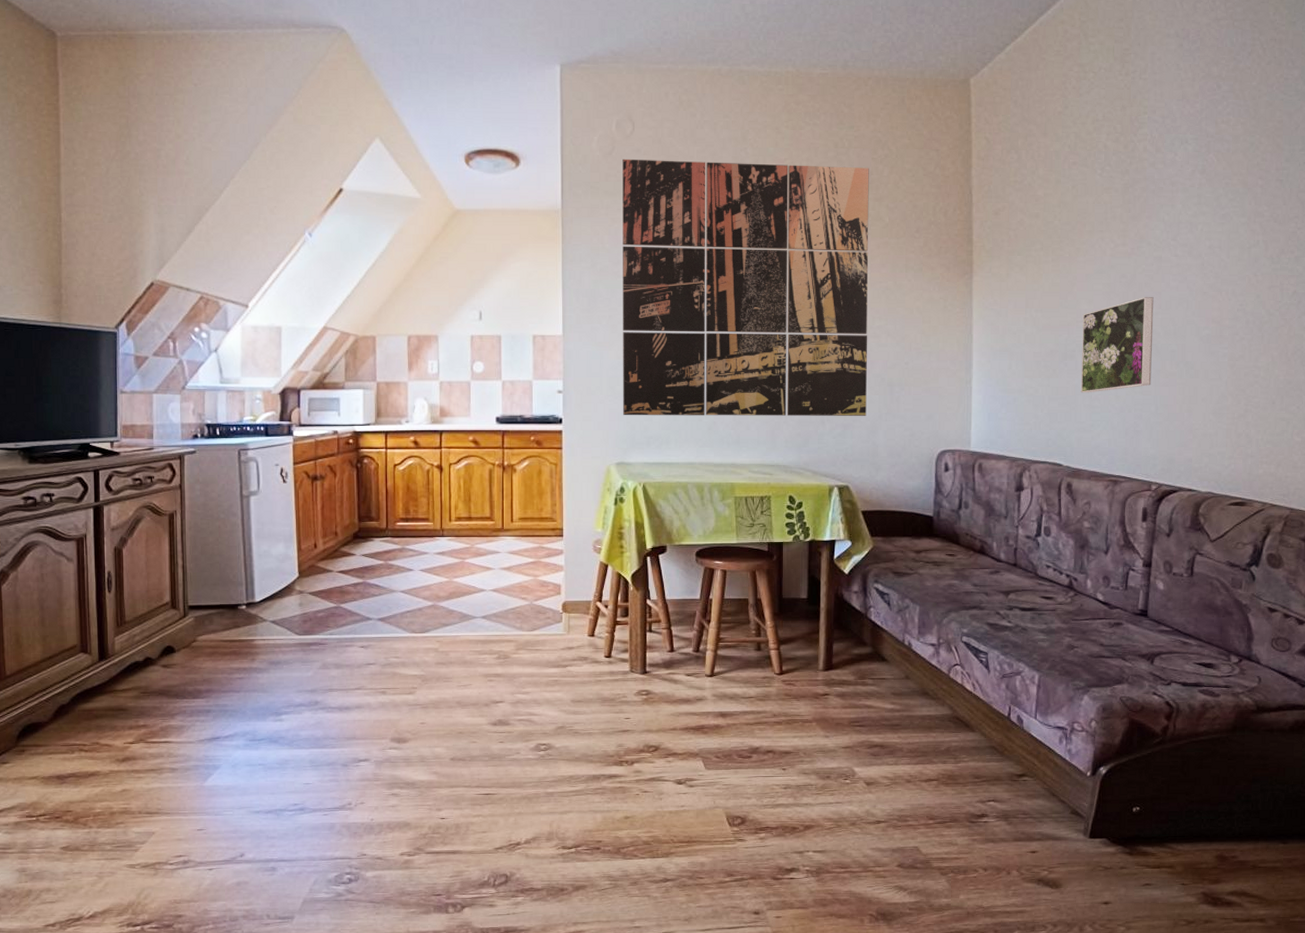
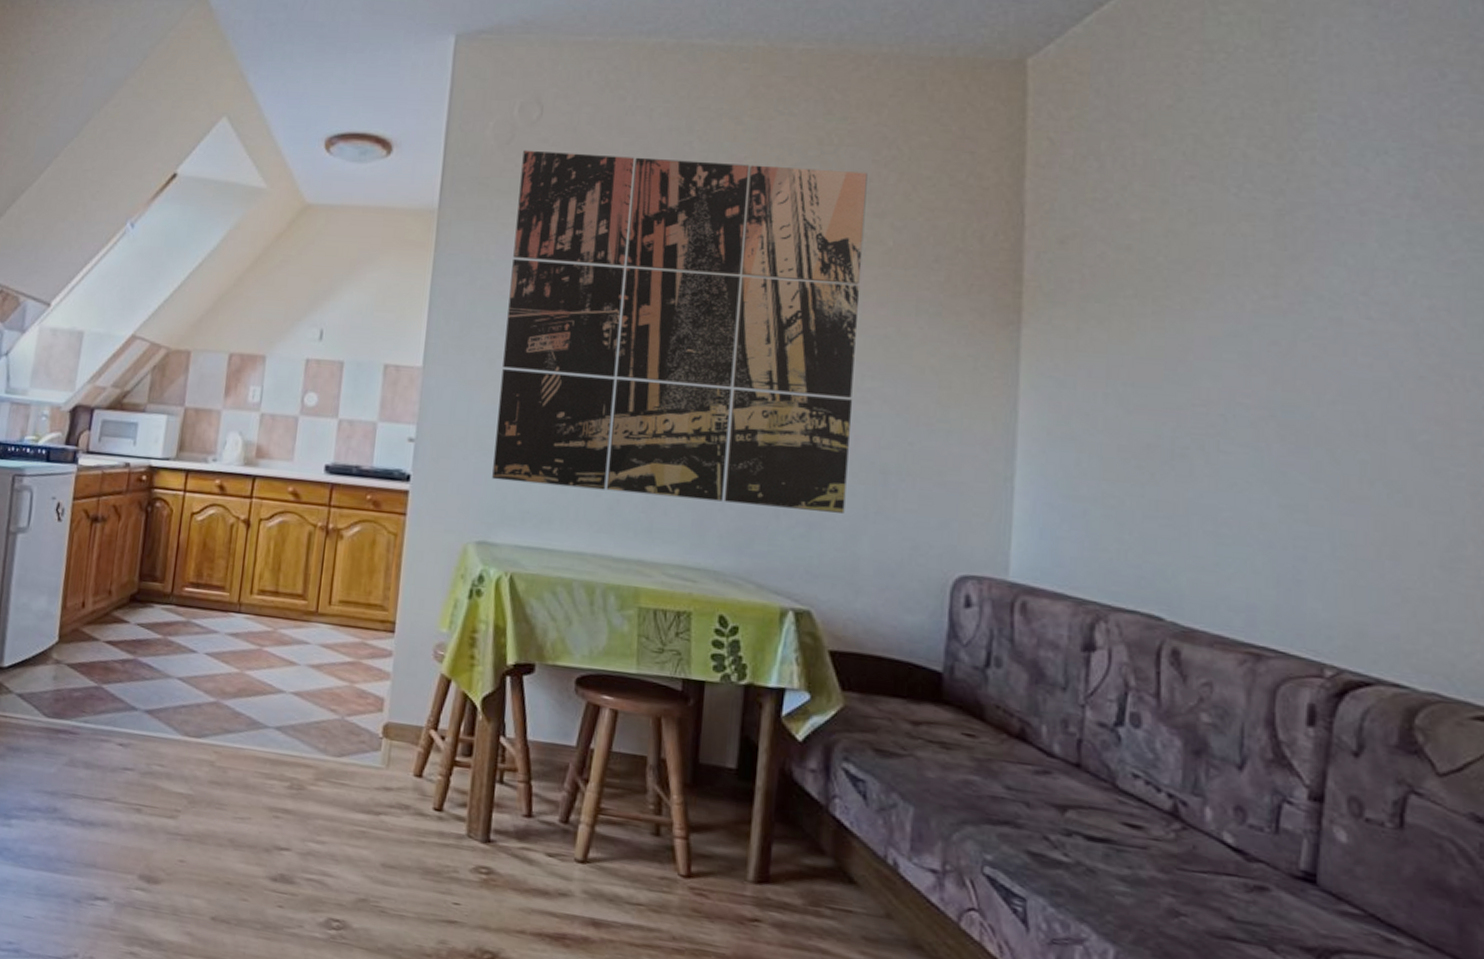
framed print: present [1080,297,1154,393] -> none [1197,376,1329,514]

